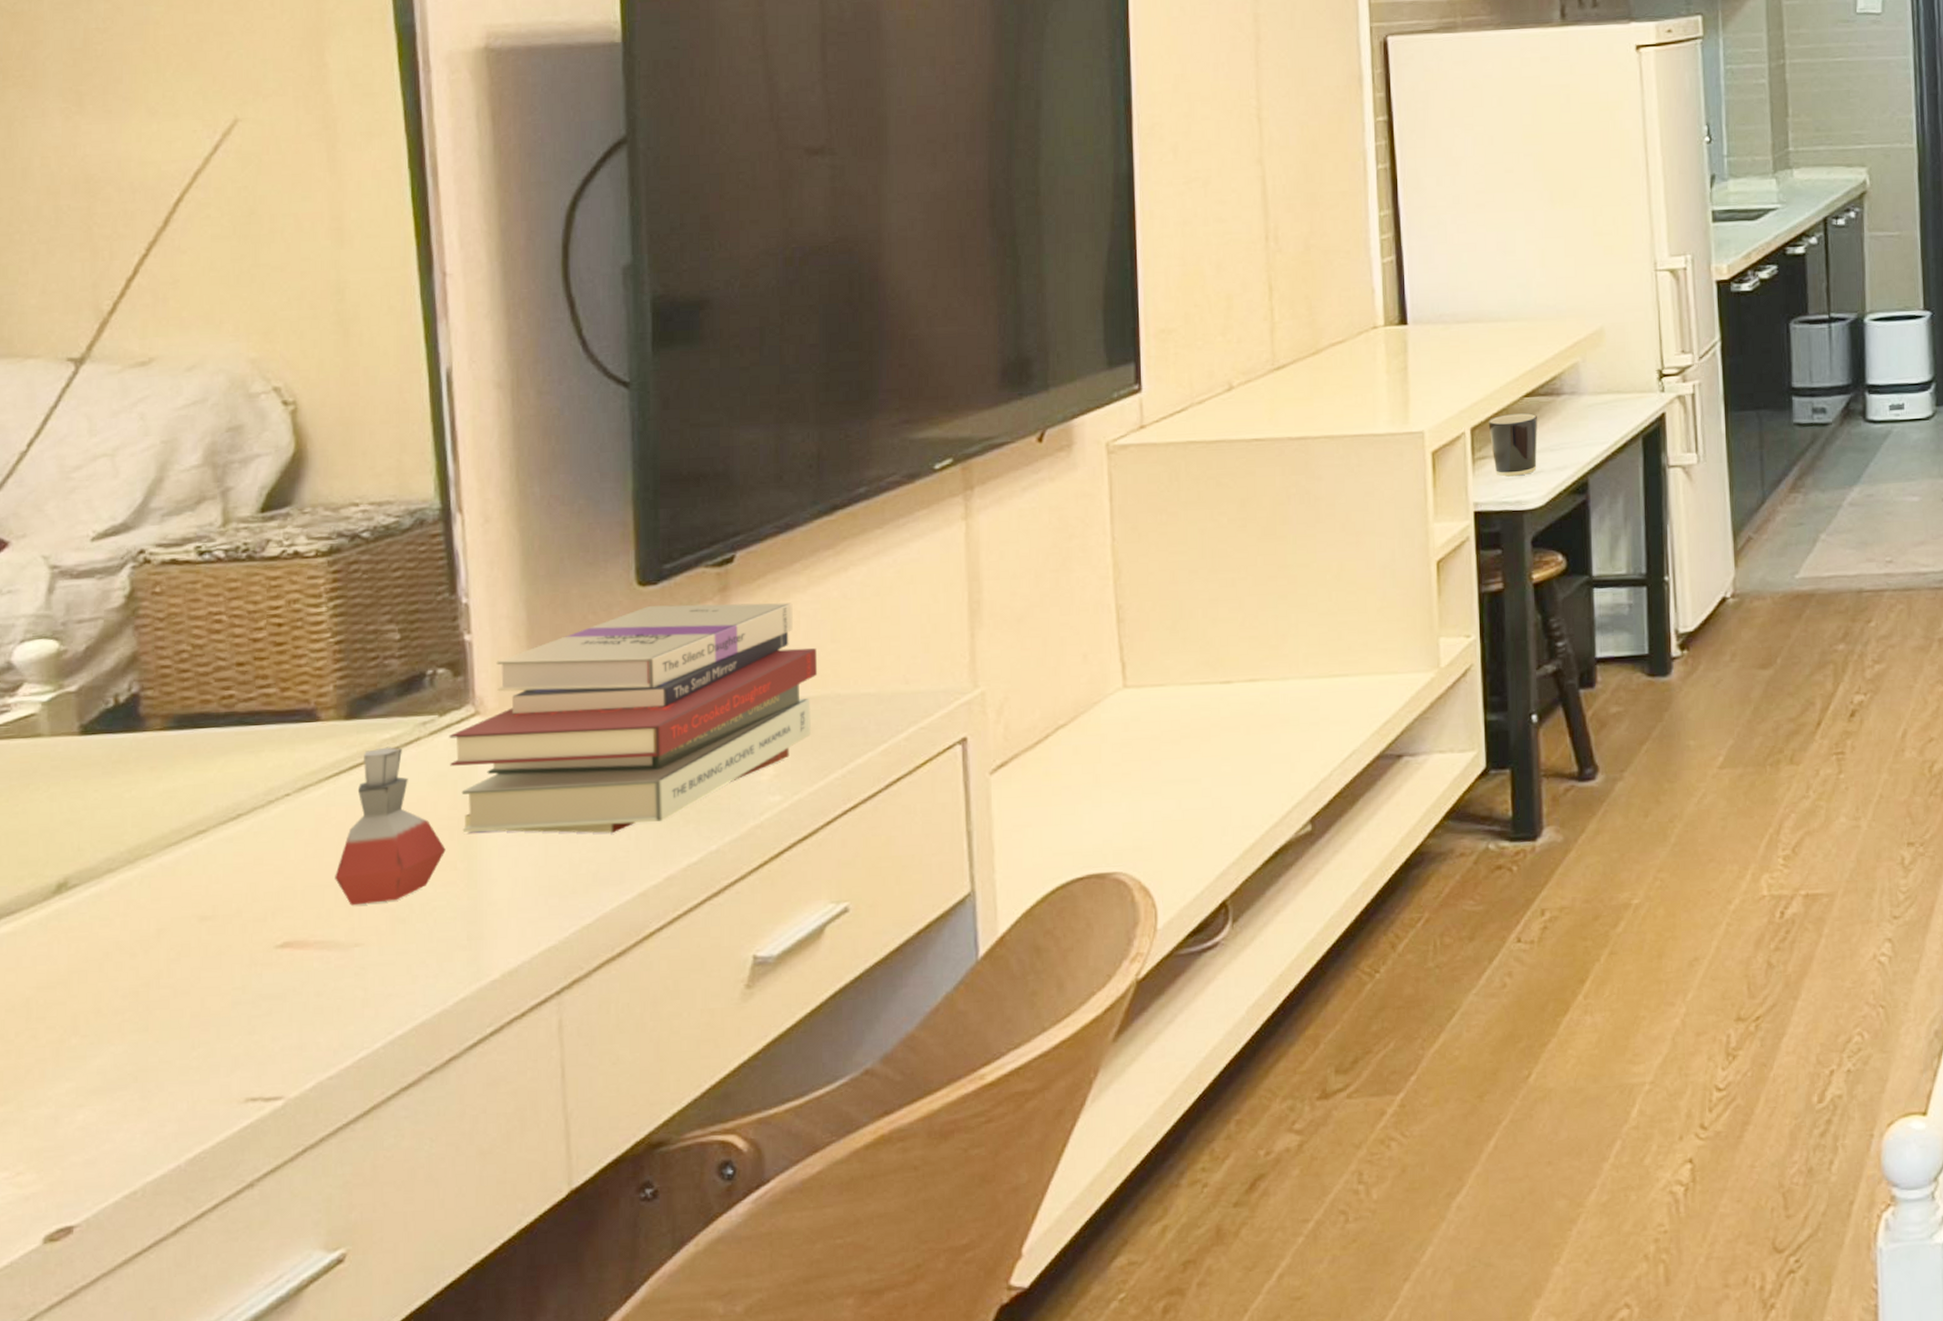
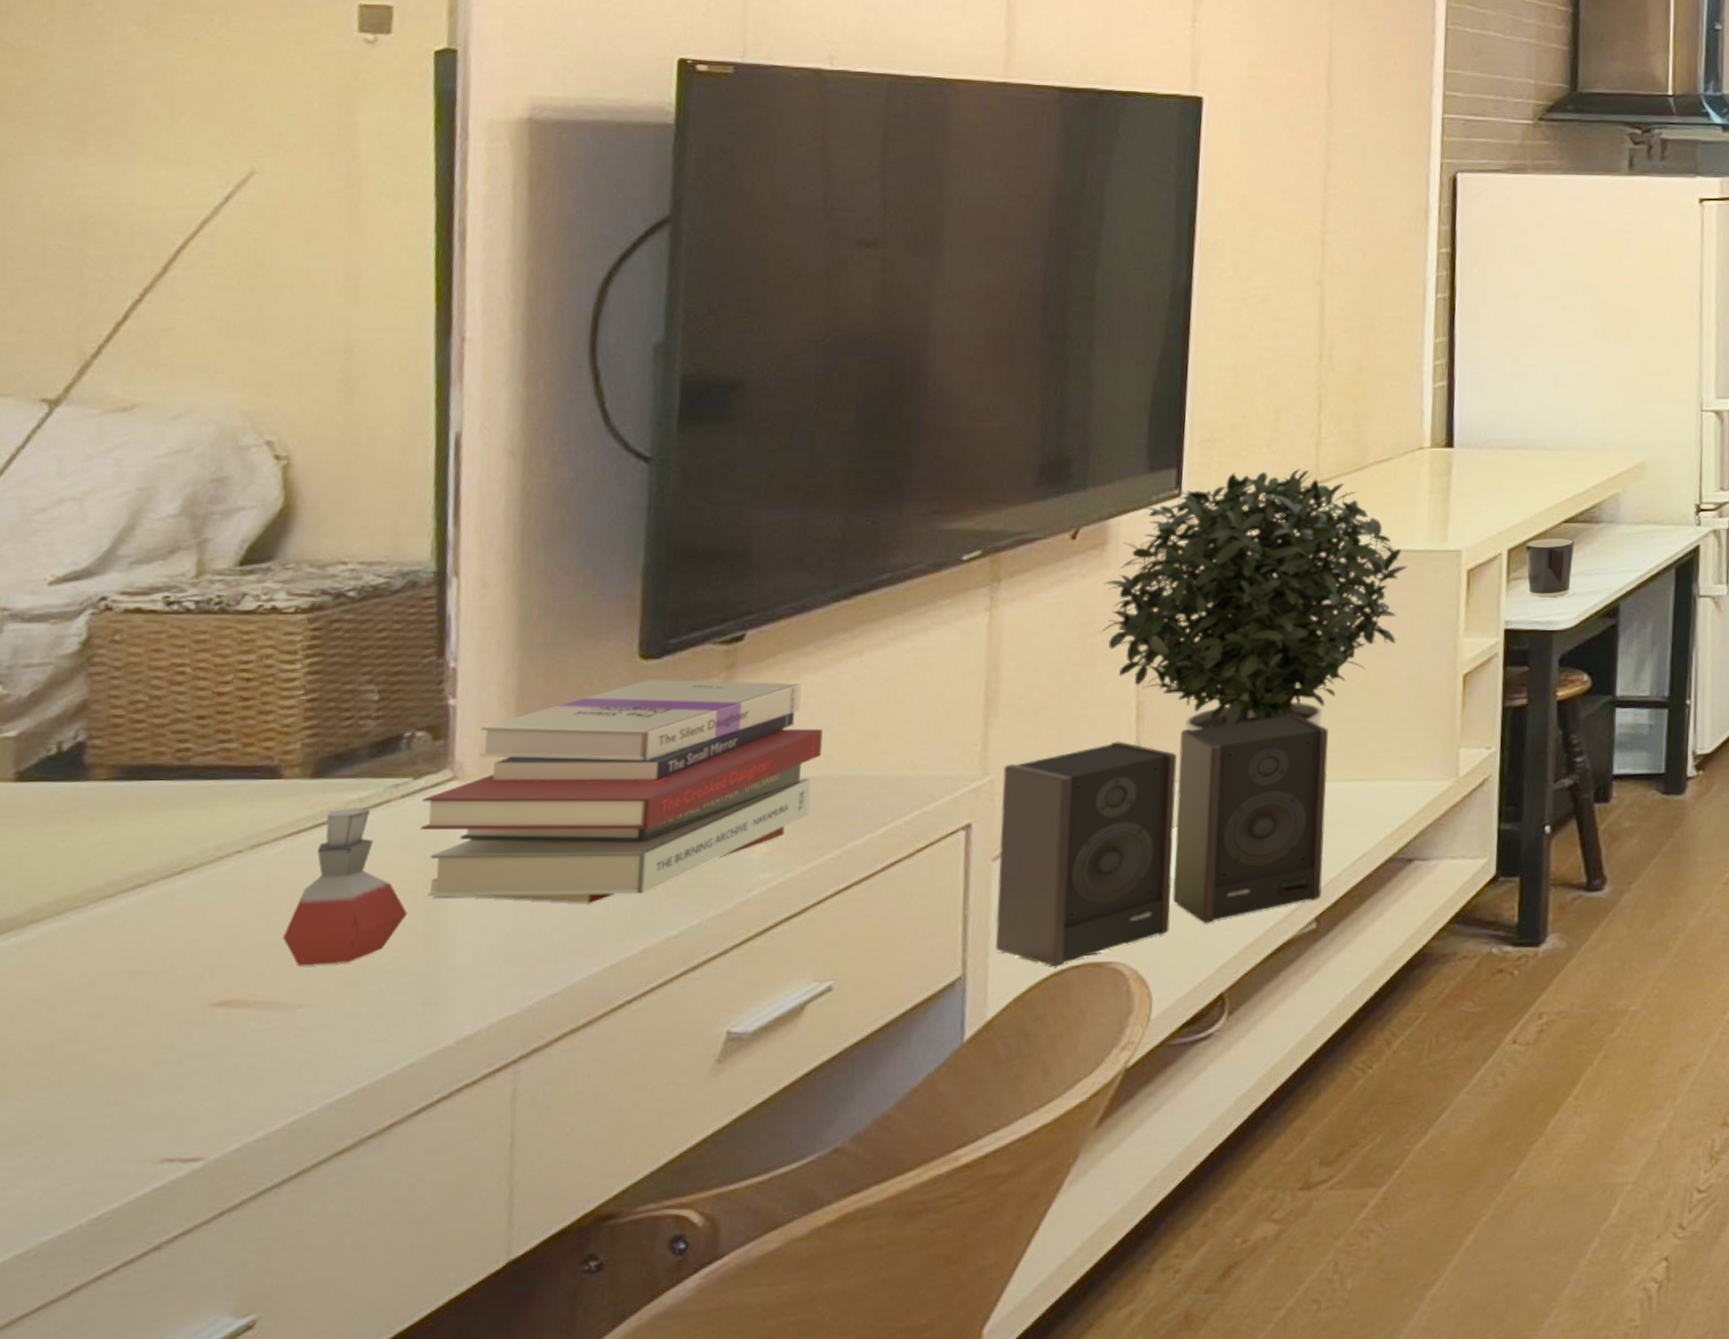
speaker: none [993,610,1315,880] -> present [995,714,1329,967]
potted plant: none [1072,355,1371,633] -> present [1101,468,1407,731]

